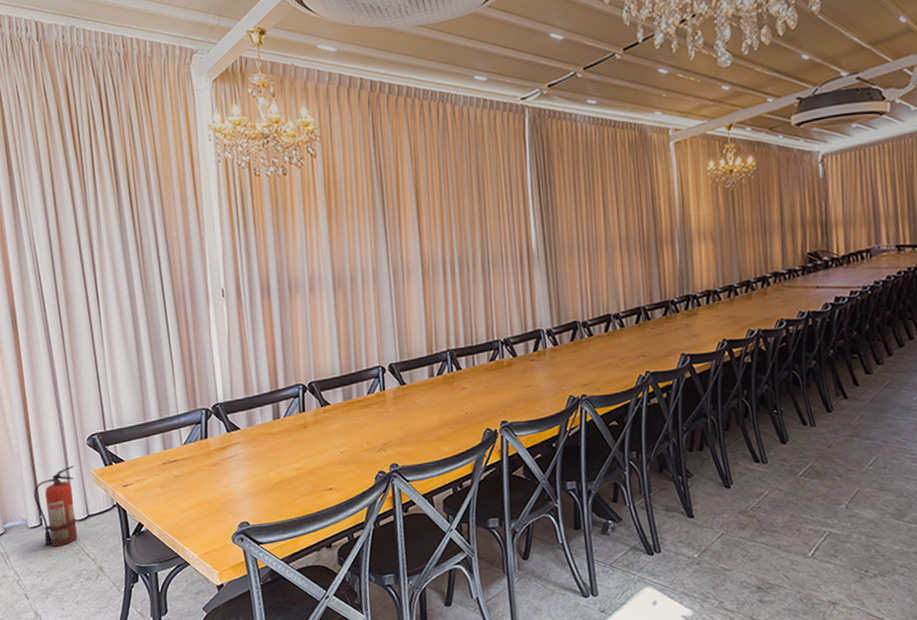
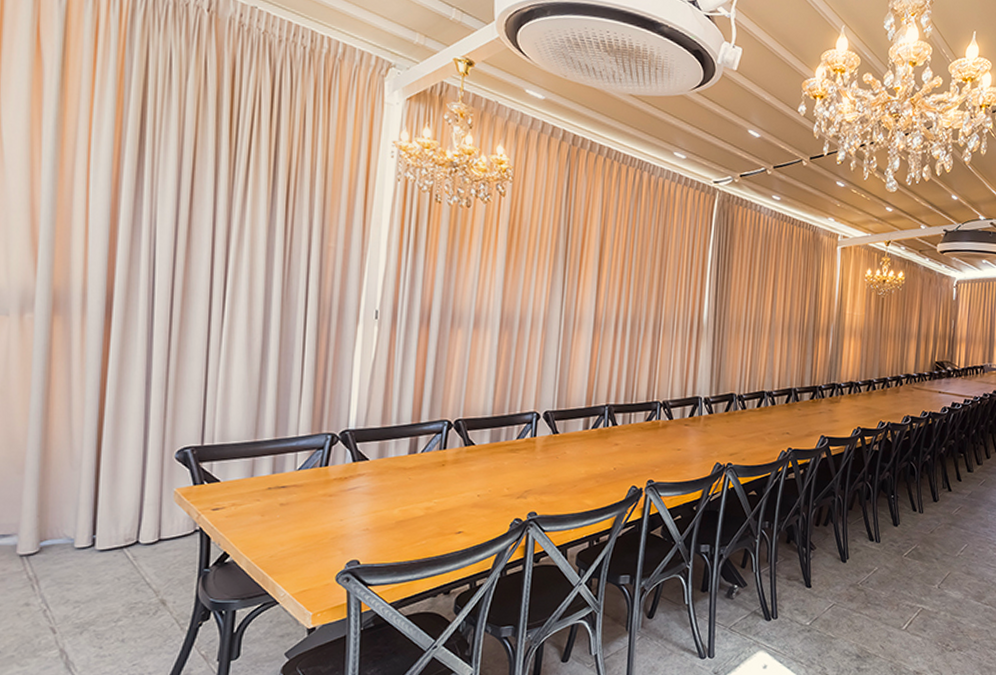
fire extinguisher: present [33,466,78,546] -> none [90,481,154,573]

